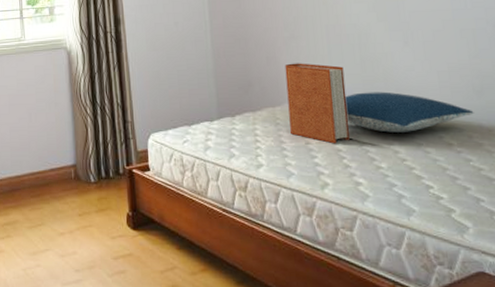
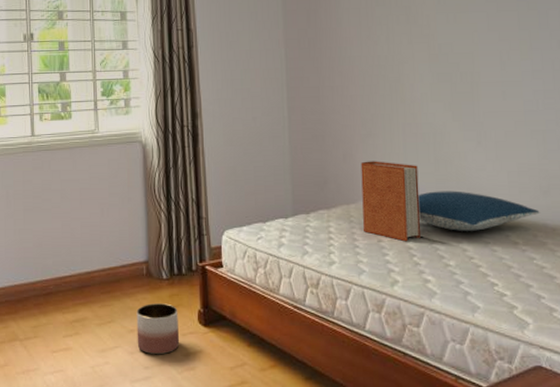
planter: none [66,207,110,258] -> present [136,303,180,355]

